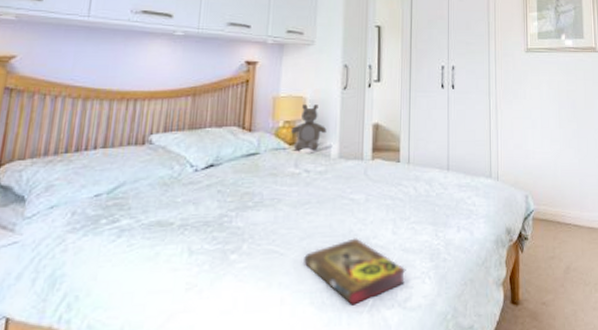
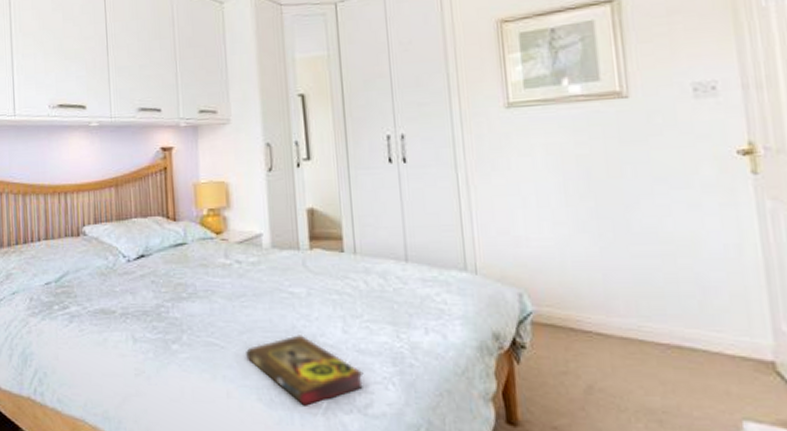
teddy bear: present [291,104,327,151] -> none [217,189,255,240]

